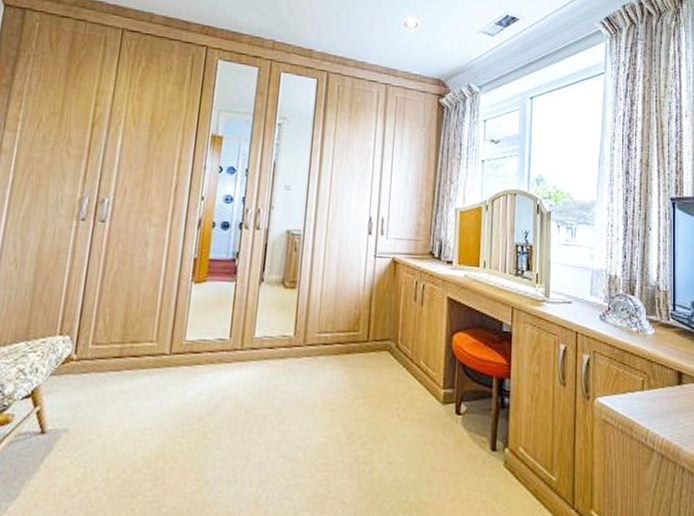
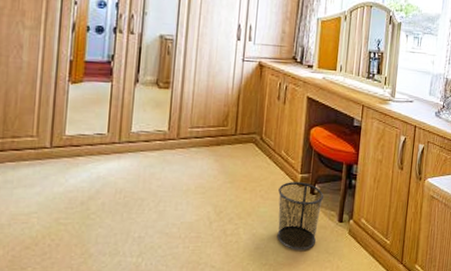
waste bin: none [418,399,473,486] -> present [277,182,325,251]

